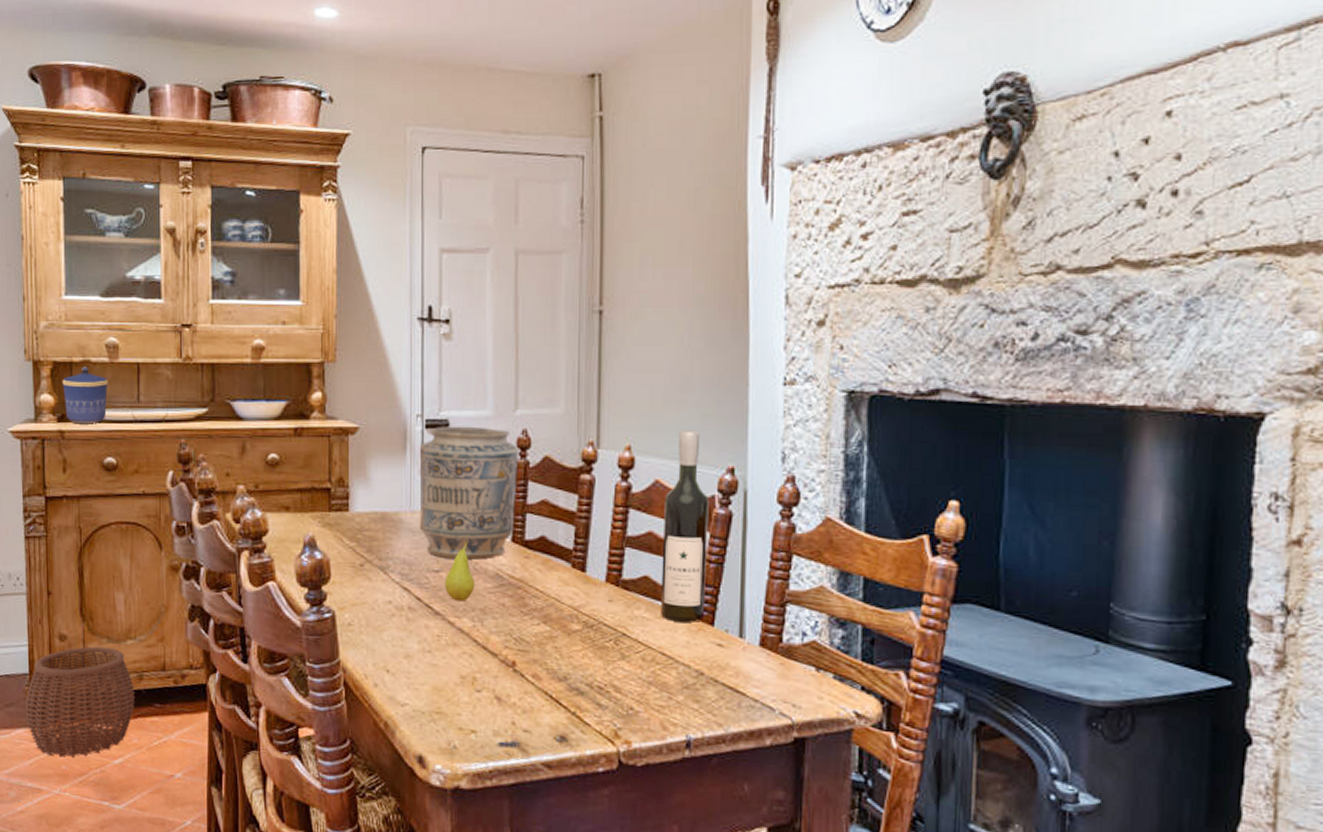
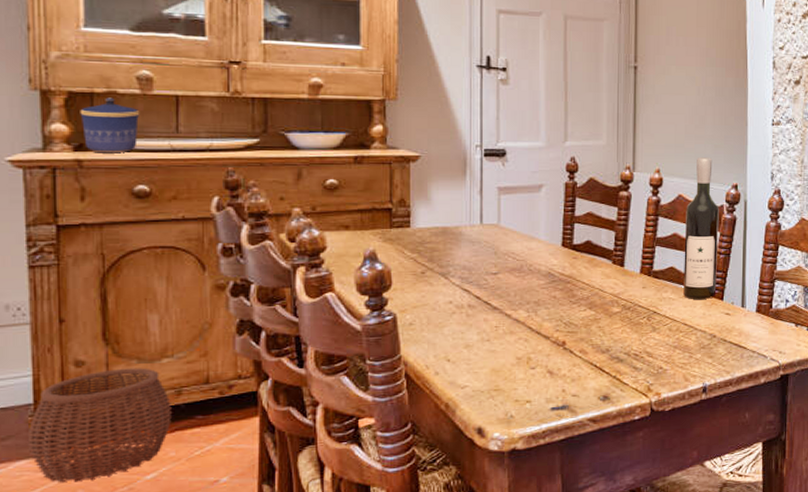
vase: present [419,426,519,560] -> none [478,154,568,263]
fruit: present [444,539,475,602] -> none [501,246,530,297]

